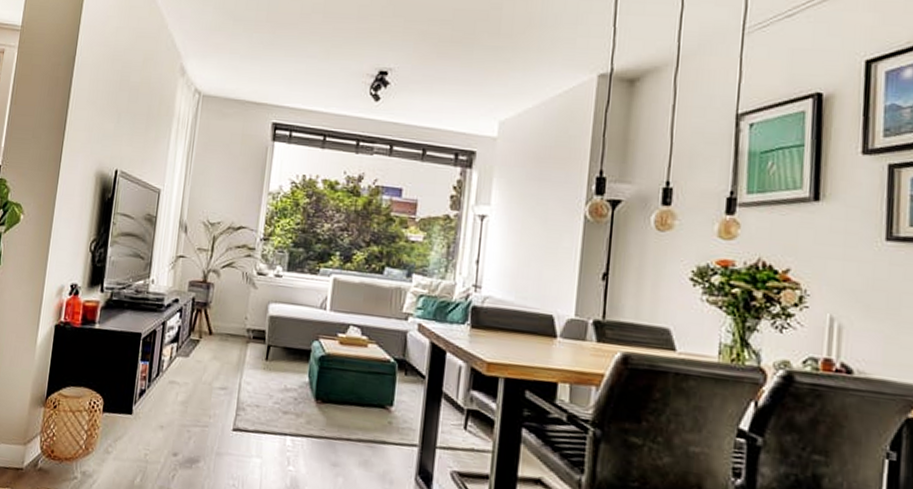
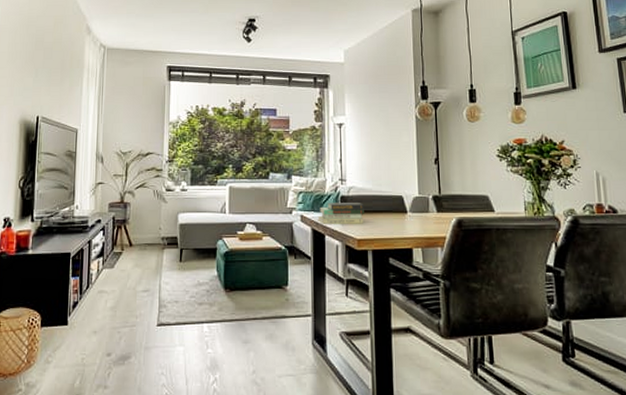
books: none [439,312,501,344] -> present [317,203,364,224]

